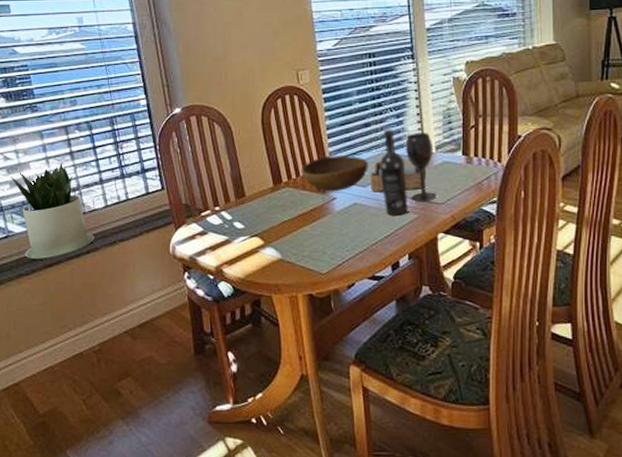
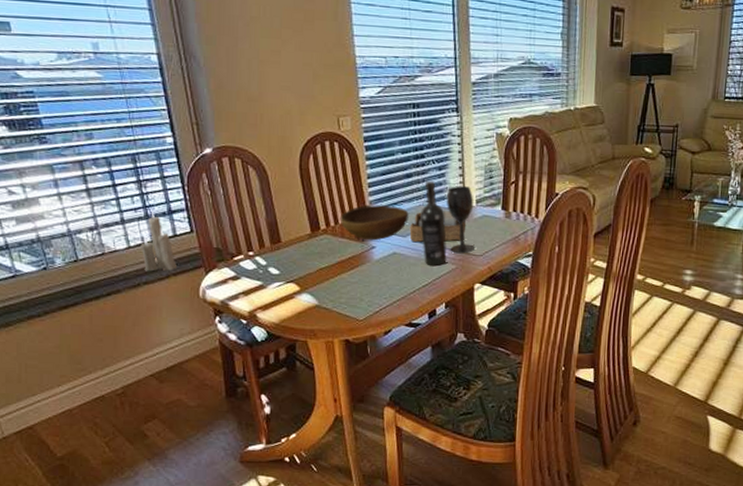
planter: present [11,163,95,261] -> none [17,200,116,302]
candle: none [117,170,150,229] -> present [141,210,178,272]

